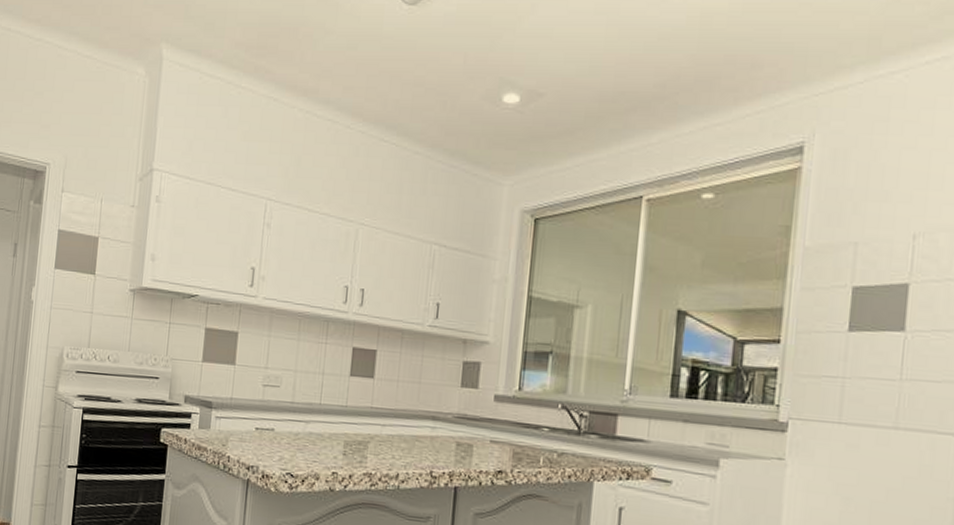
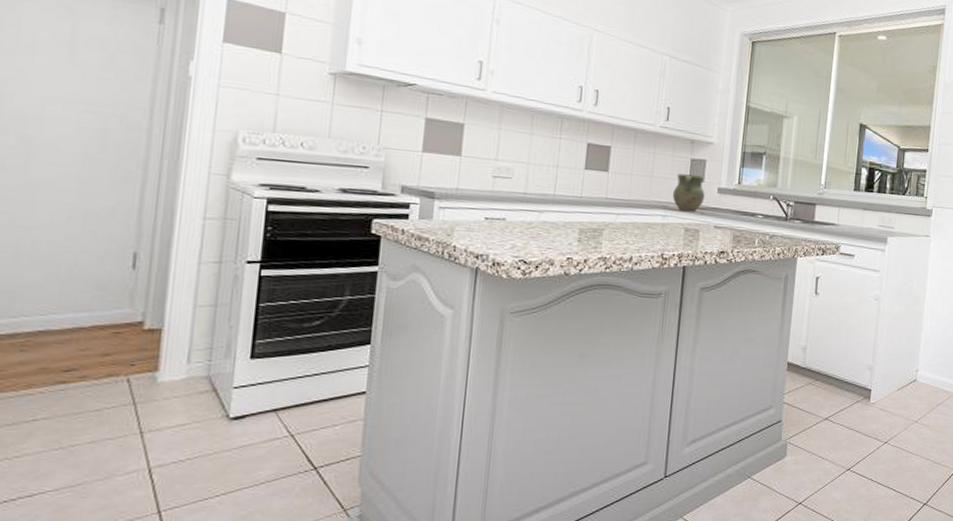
ceramic jug: none [442,379,480,424] -> present [672,174,705,212]

